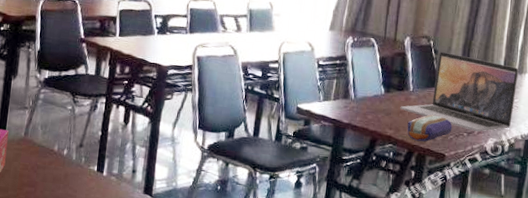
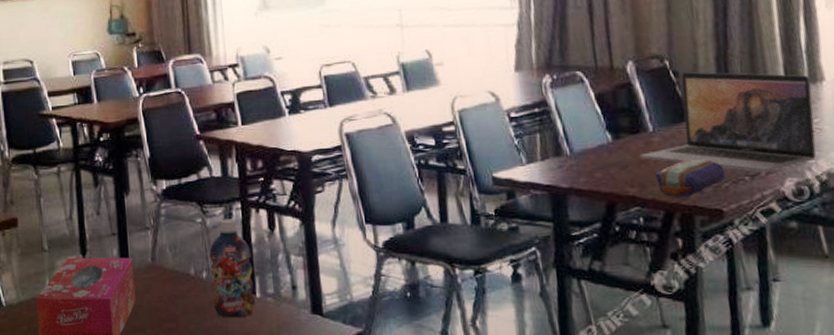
bottle: none [68,109,107,190] -> present [209,219,255,318]

